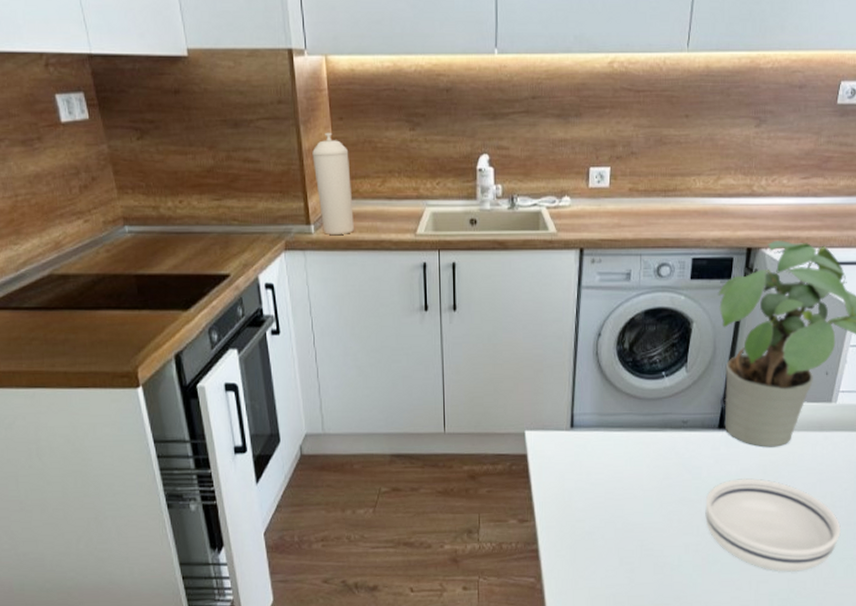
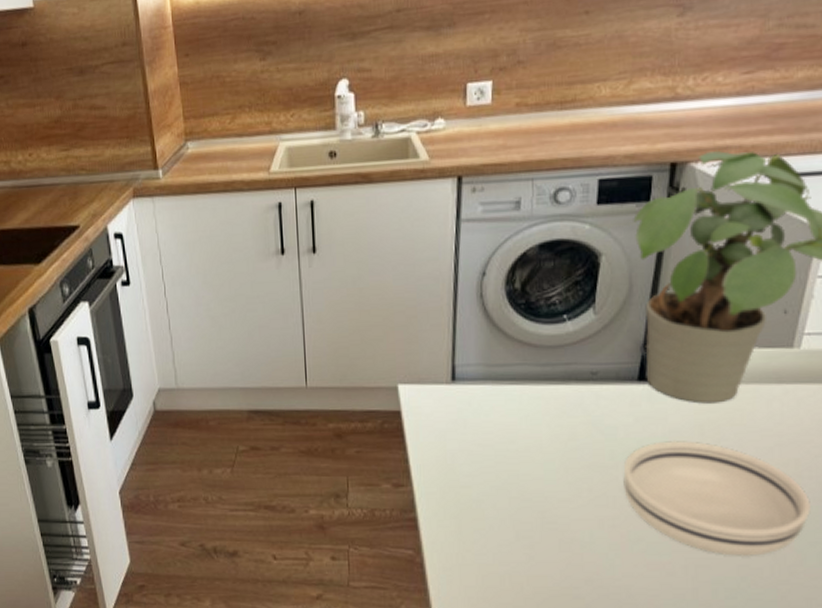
canister: present [312,132,354,235] -> none [158,70,203,179]

